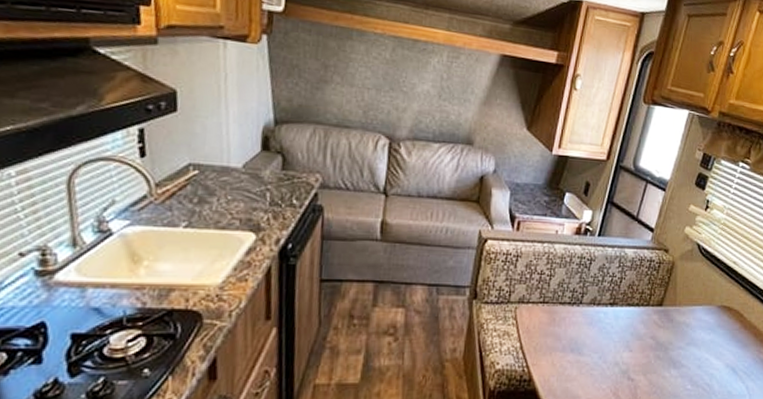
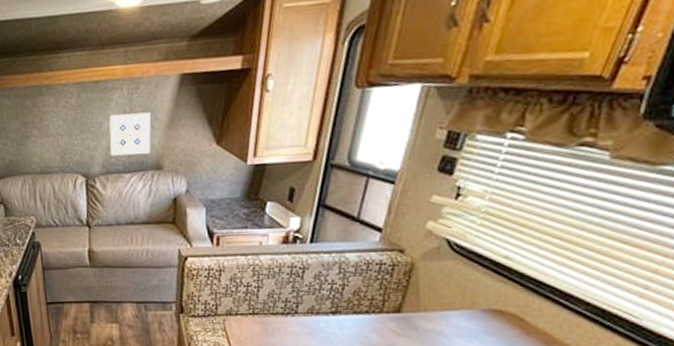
wall art: none [420,78,469,127] -> present [109,112,152,156]

